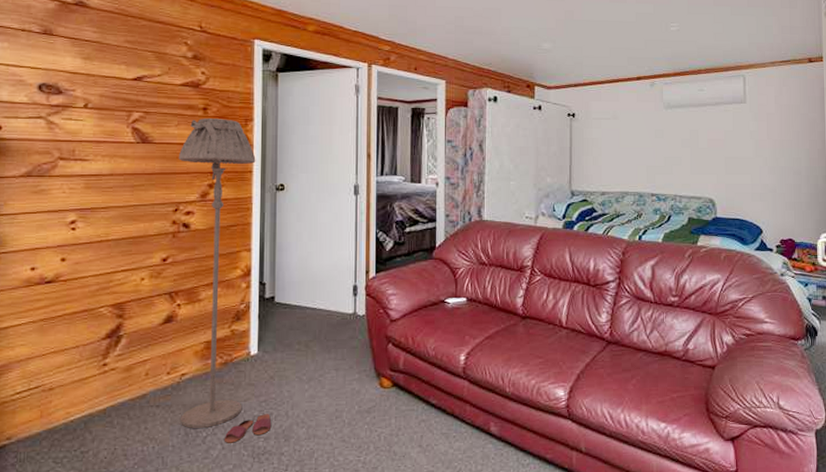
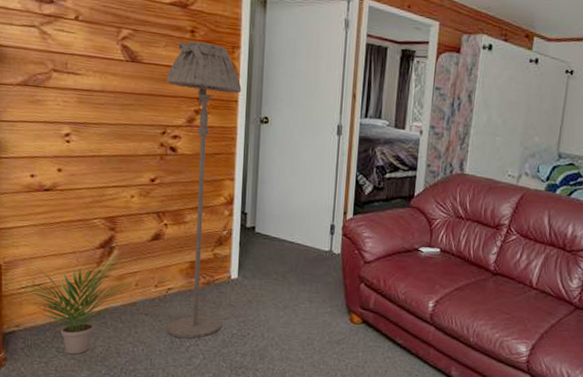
potted plant: none [18,343,142,464] -> present [23,254,132,355]
slippers: present [224,414,272,443] -> none [205,333,249,355]

